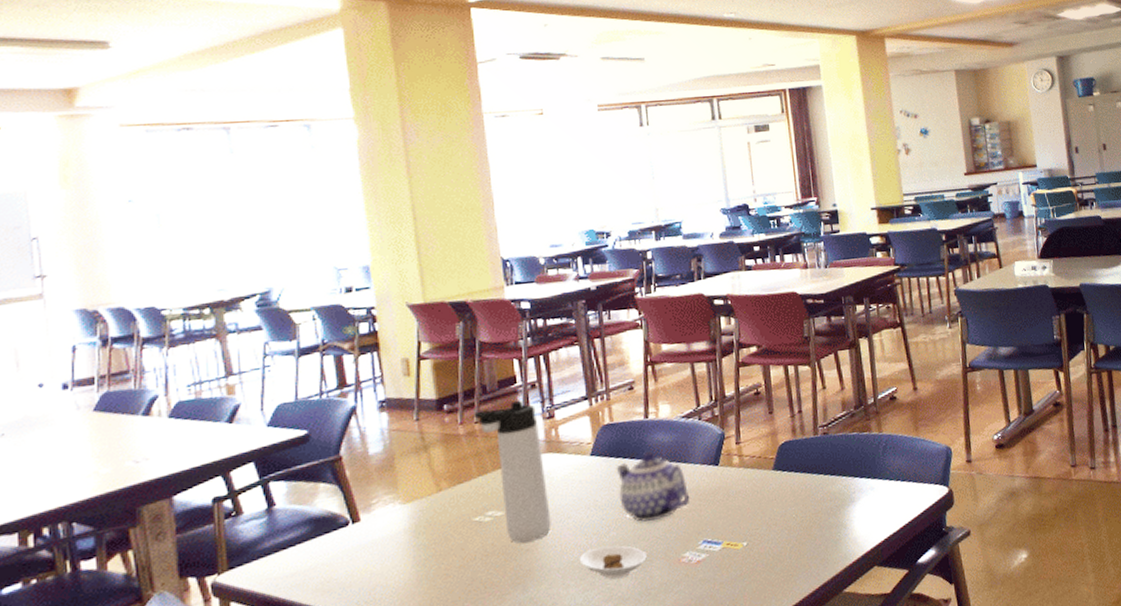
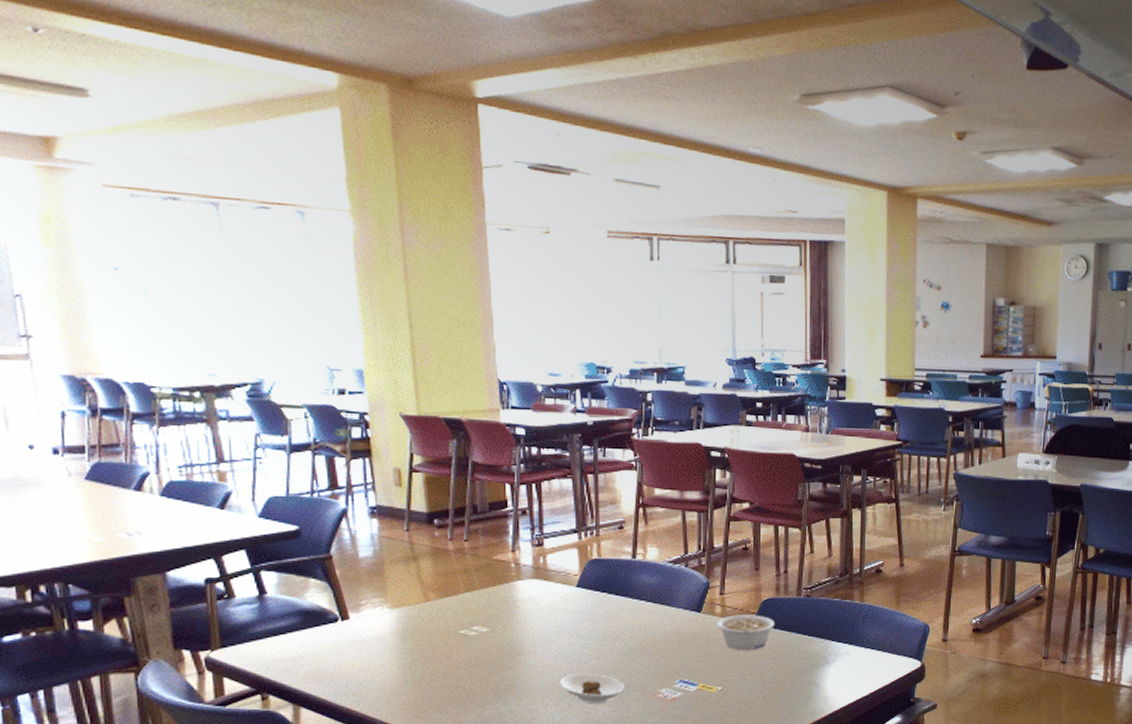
thermos bottle: present [474,400,552,543] -> none [464,524,534,659]
teapot: present [616,451,690,522] -> none [600,590,671,656]
legume: none [735,460,795,500] -> present [716,615,775,650]

